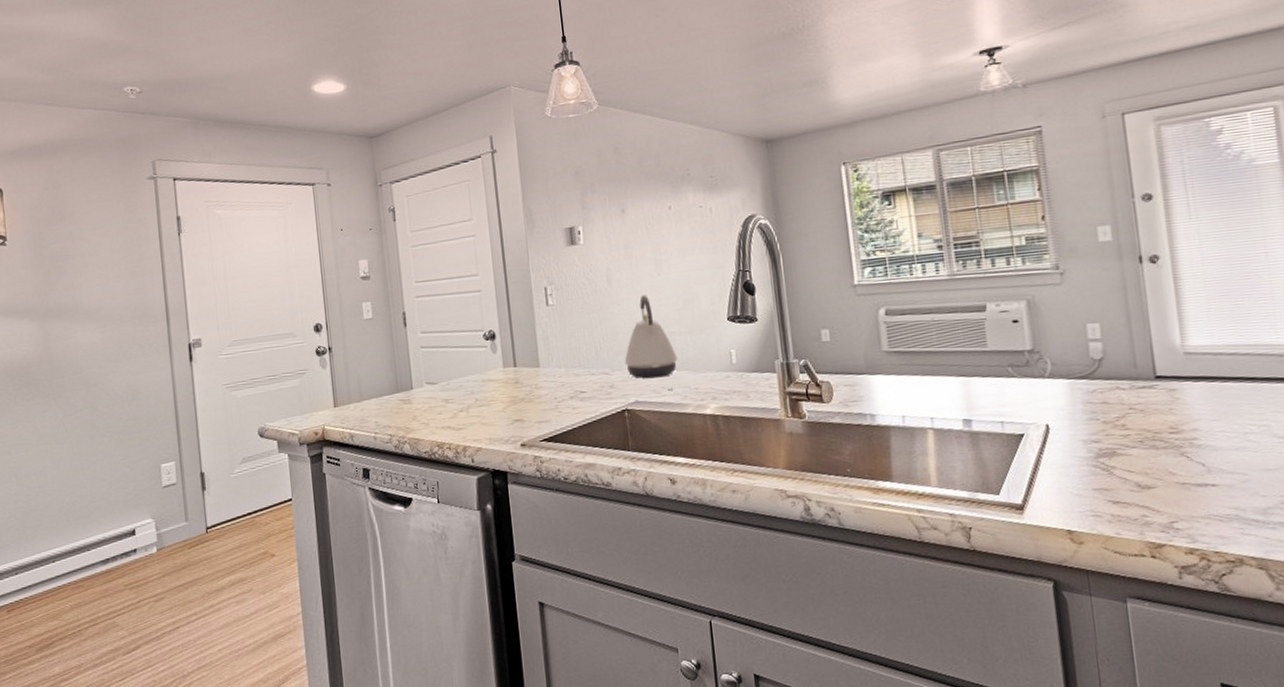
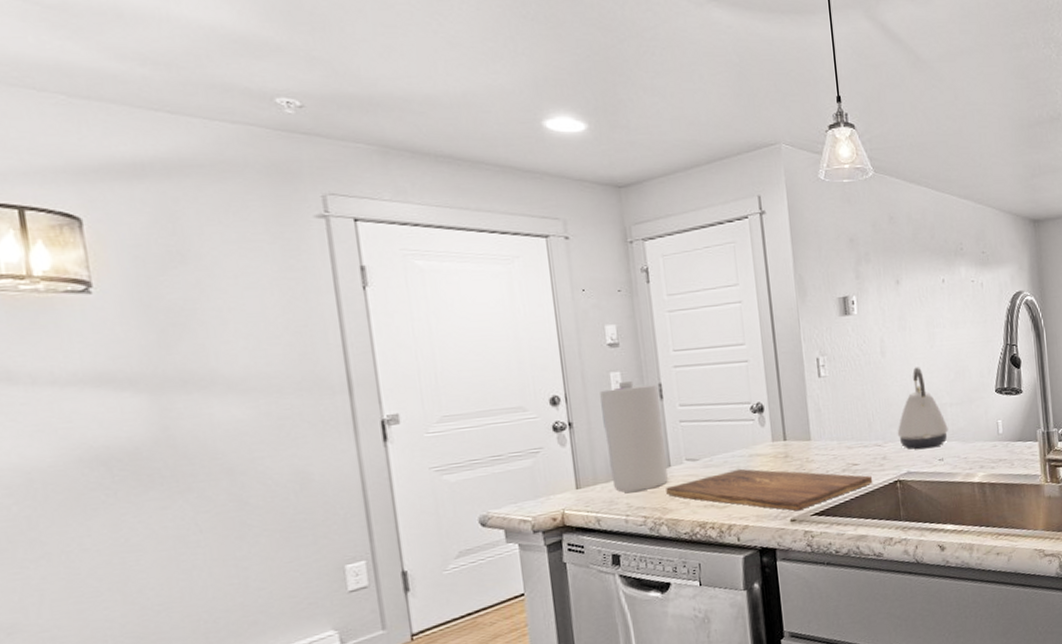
paper towel holder: none [354,309,410,413] -> present [600,380,668,493]
cutting board: none [408,393,600,435] -> present [666,468,872,511]

